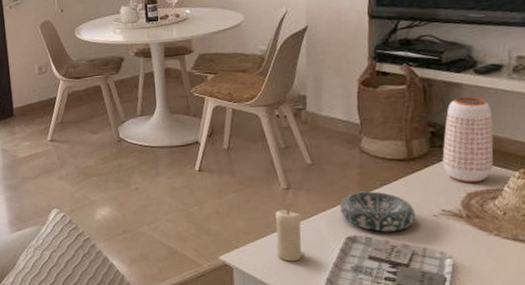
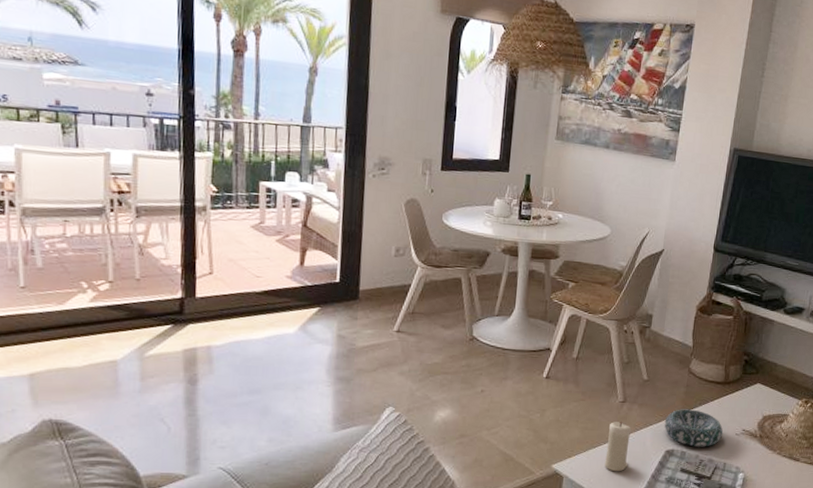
vase: present [442,97,494,183] -> none [749,332,791,408]

